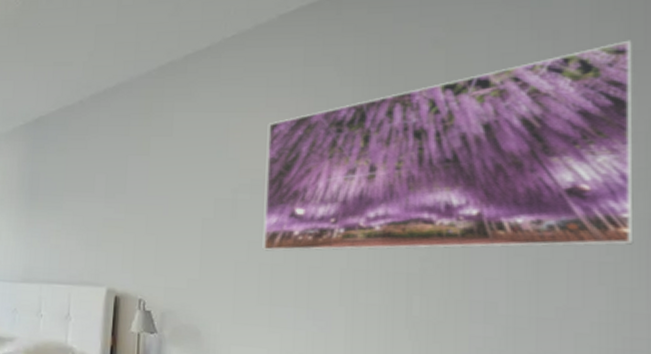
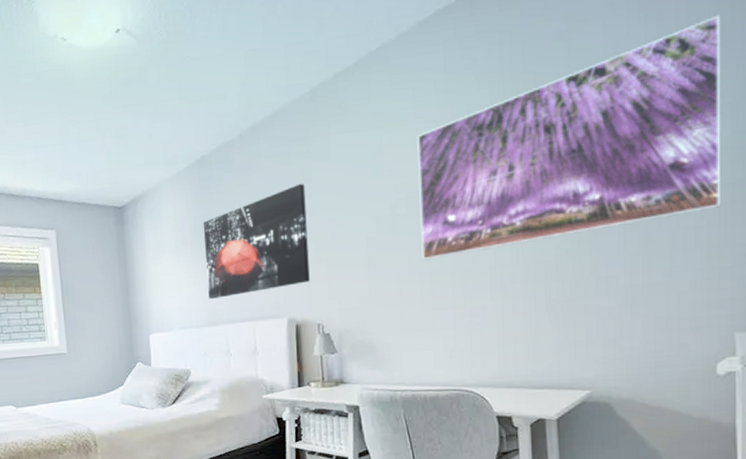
wall art: none [27,154,142,256] -> present [203,183,310,299]

